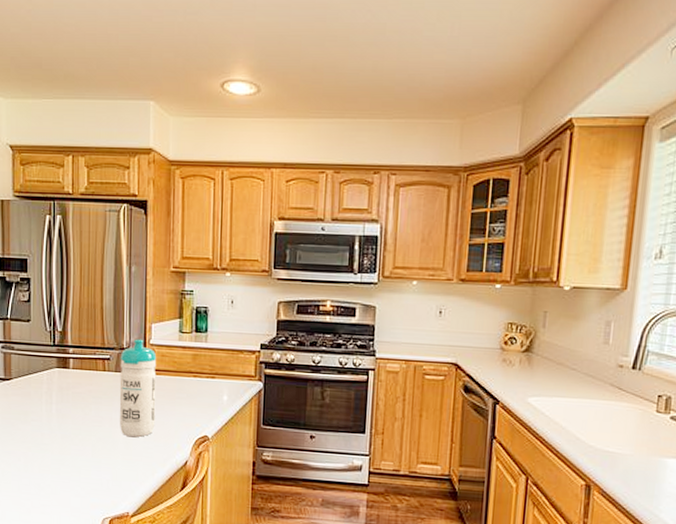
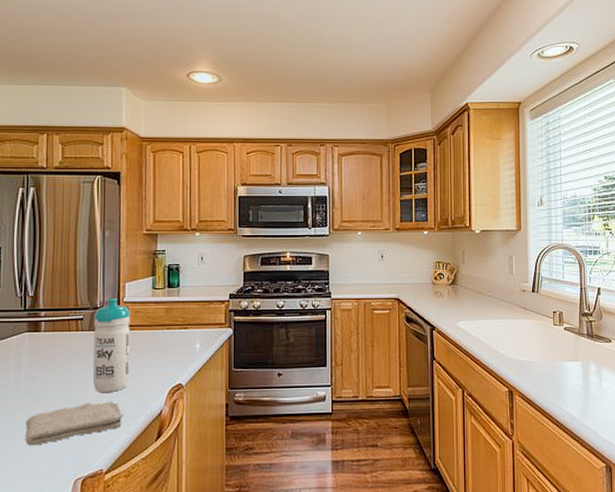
washcloth: none [57,445,149,481] -> present [25,401,124,446]

